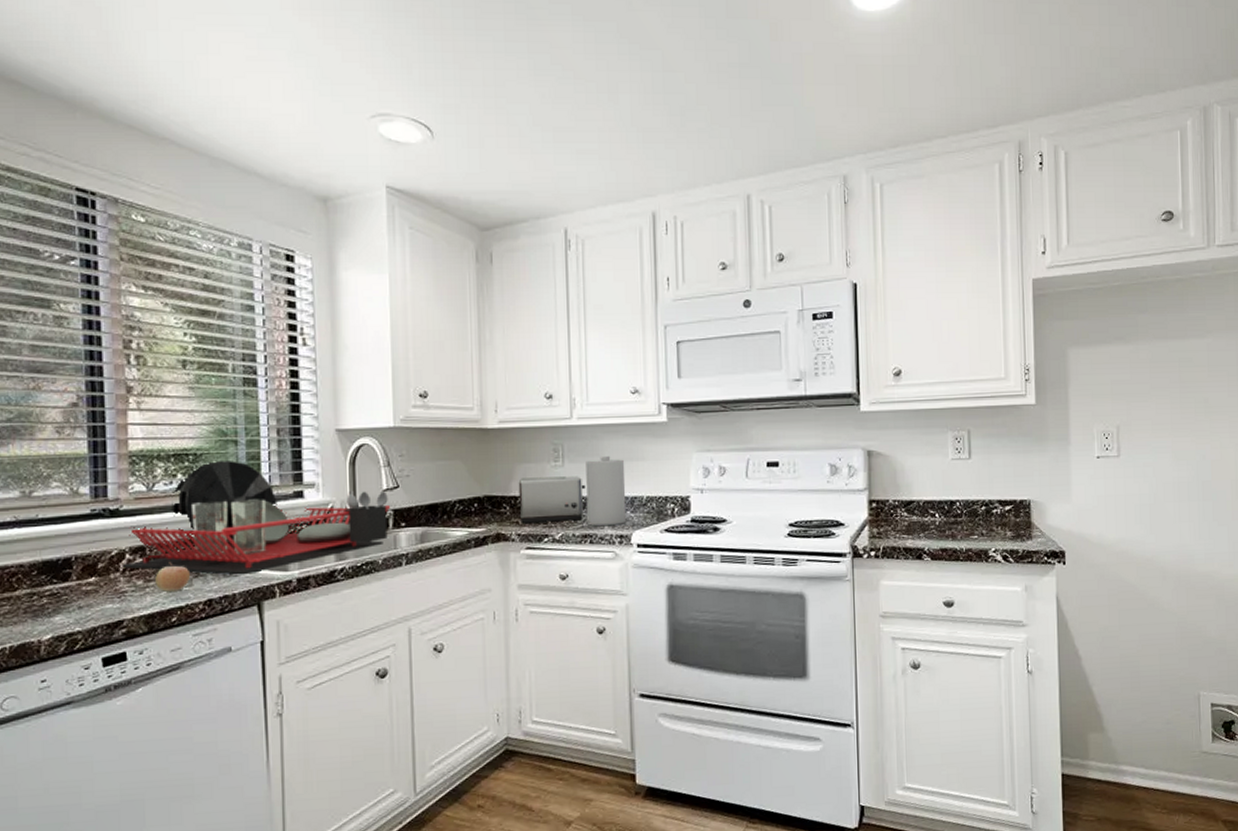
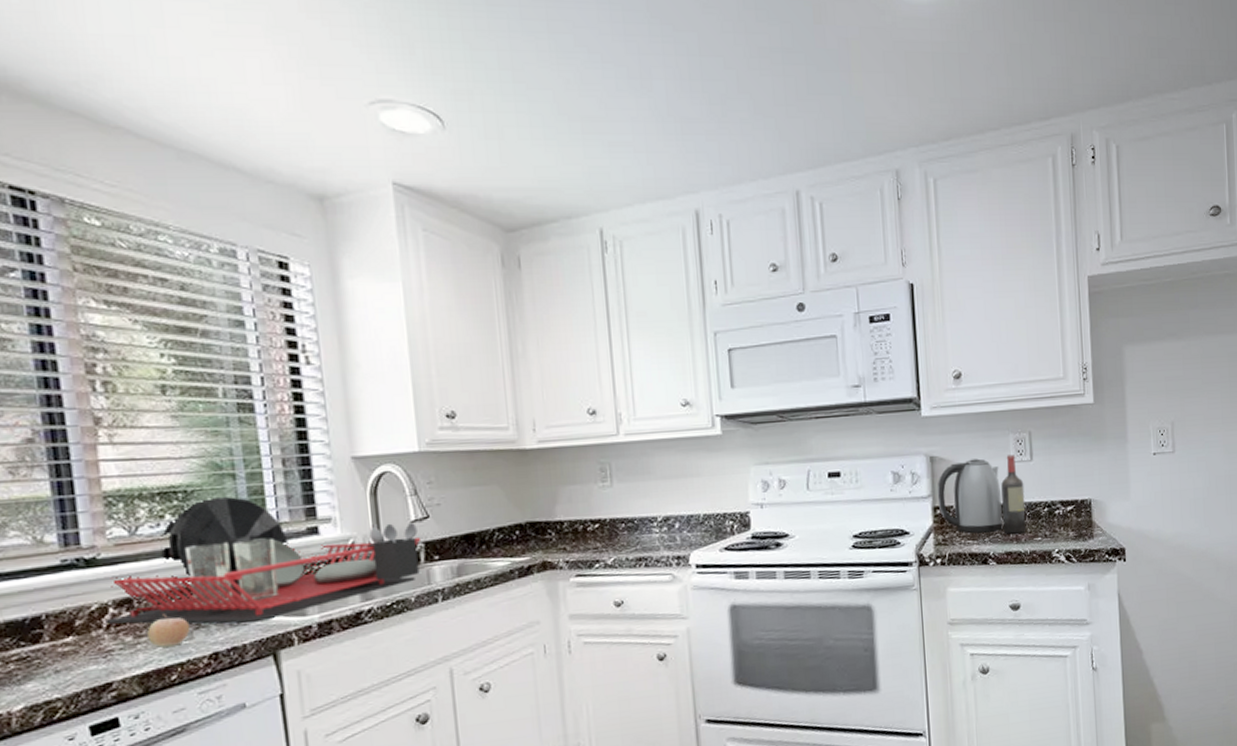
toaster: present [518,476,585,524] -> none [563,496,637,550]
paper towel holder: present [586,455,626,527] -> none [636,473,682,549]
kettle: none [873,454,938,528] -> present [937,458,1003,533]
wine bottle: none [938,452,963,531] -> present [1001,454,1027,534]

